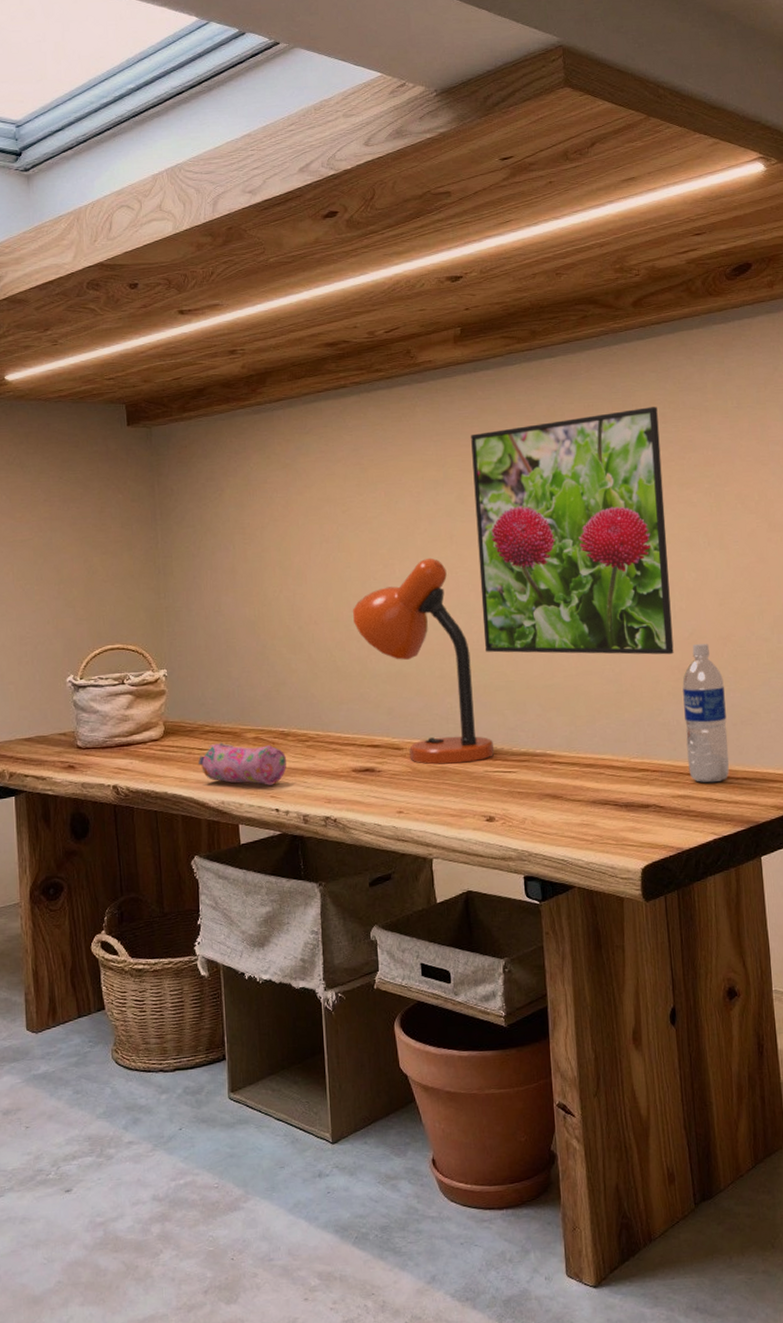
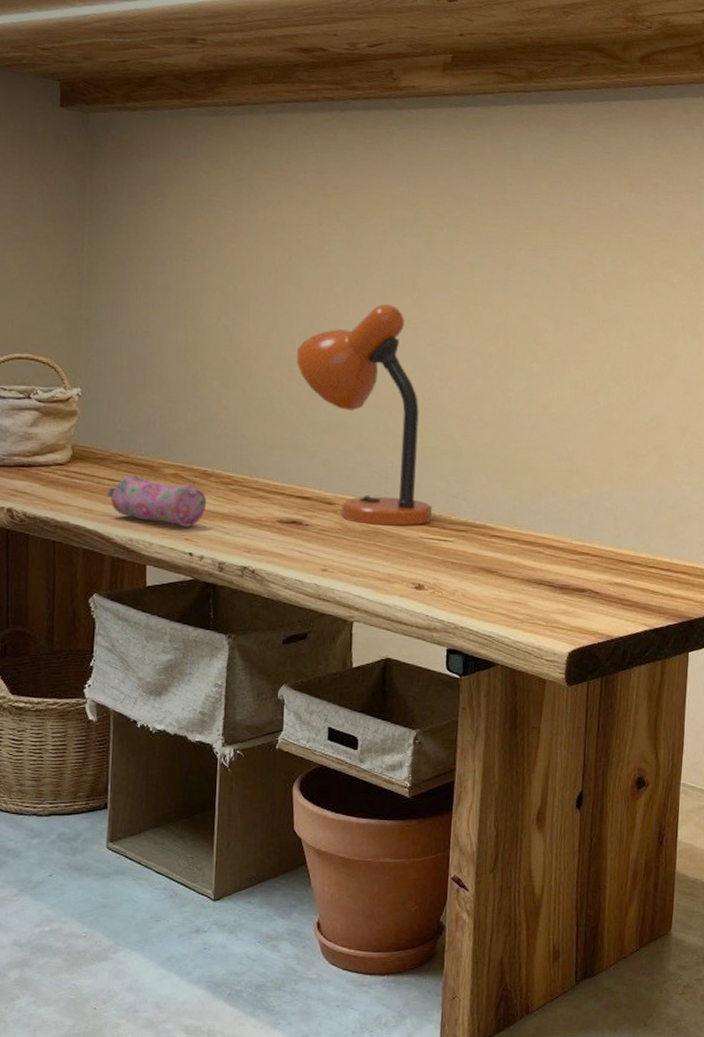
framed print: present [471,407,674,655] -> none [435,174,650,439]
water bottle: present [682,644,729,783] -> none [629,431,677,574]

